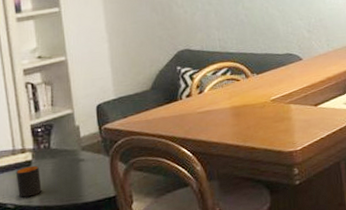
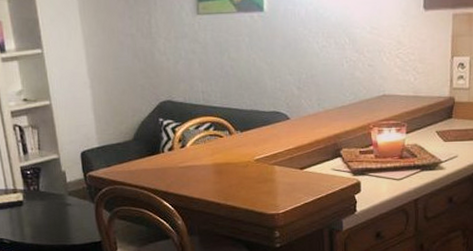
mug: present [17,165,42,198] -> none [10,206,34,235]

